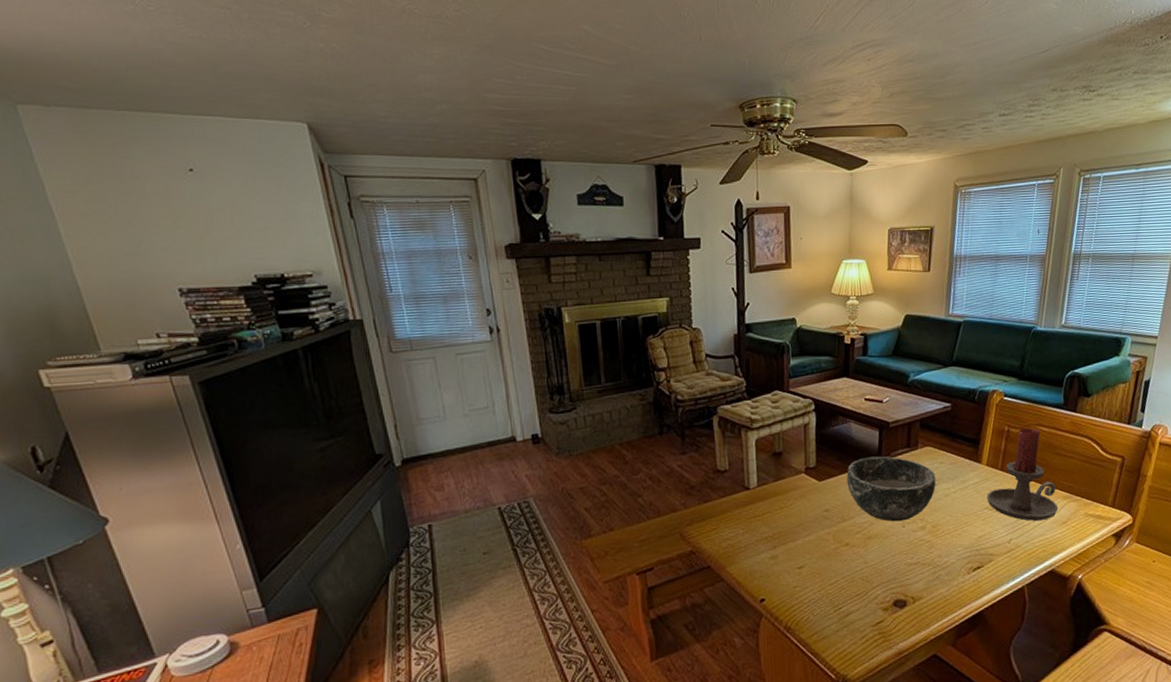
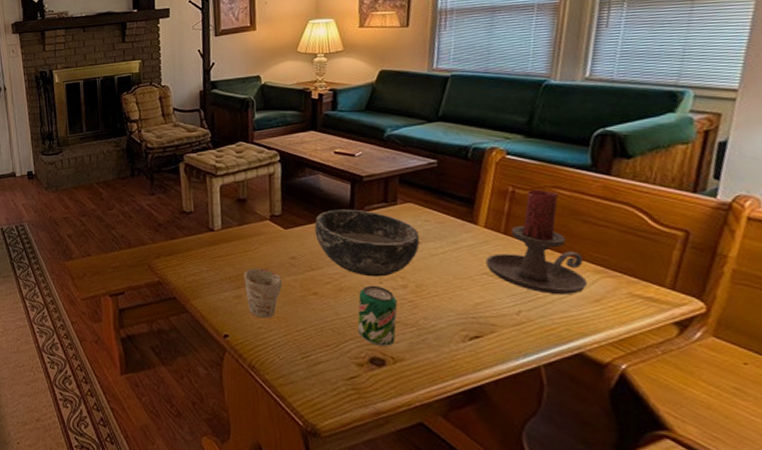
mug: none [779,524,816,577] -> present [243,268,282,318]
beverage can: none [883,530,917,588] -> present [357,285,398,346]

